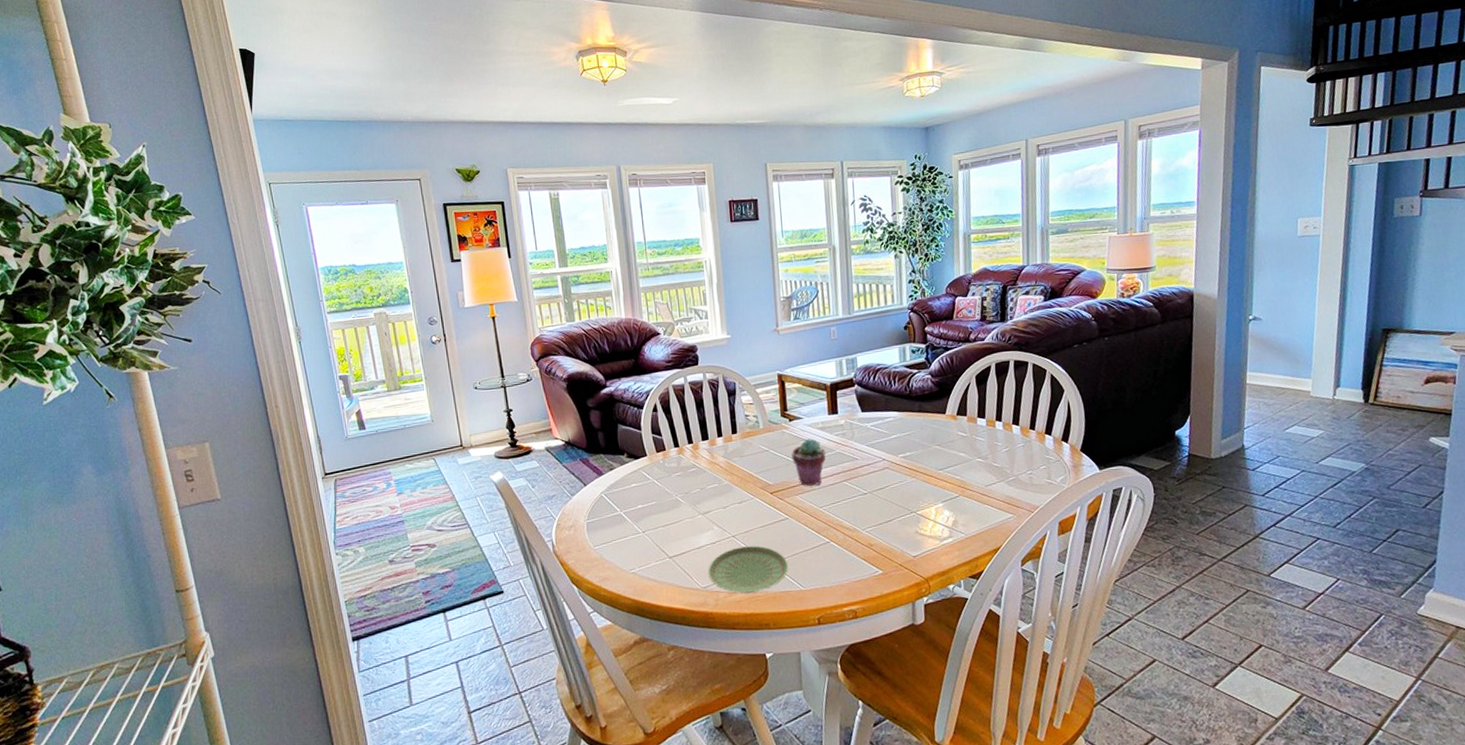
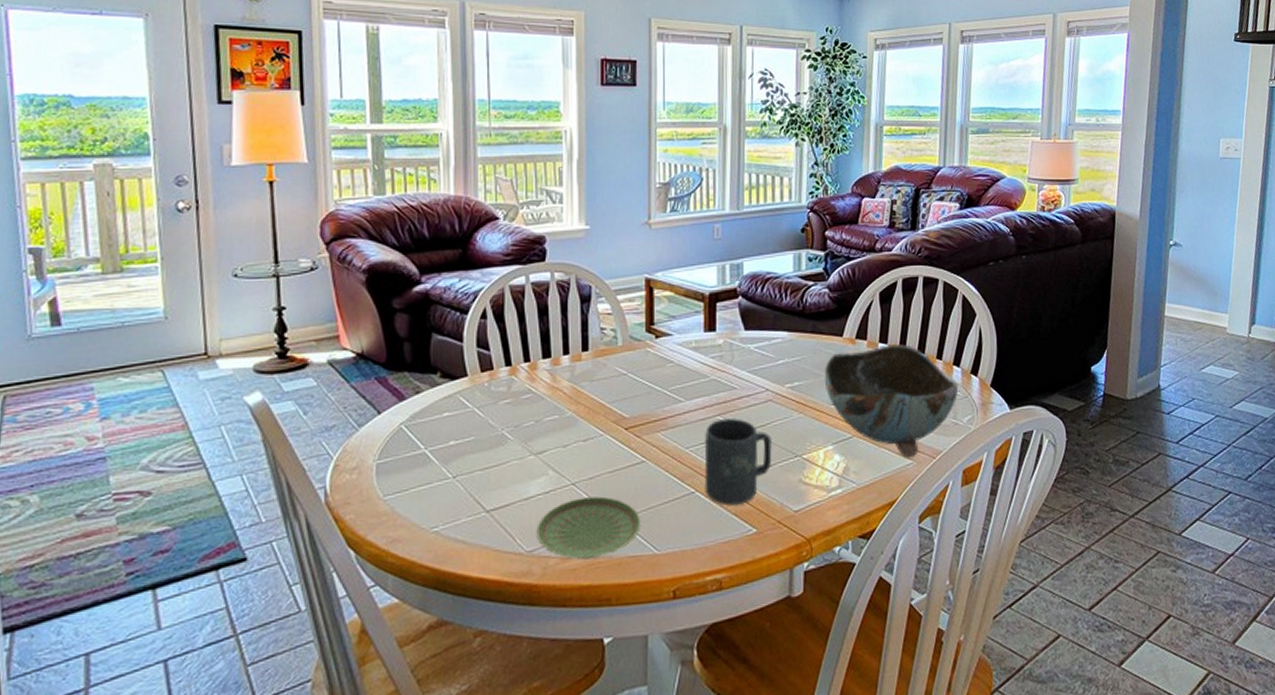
potted succulent: present [791,438,826,486] -> none [655,360,698,421]
mug: none [835,483,892,552] -> present [704,418,772,505]
bowl: none [931,418,1051,513] -> present [824,344,959,458]

